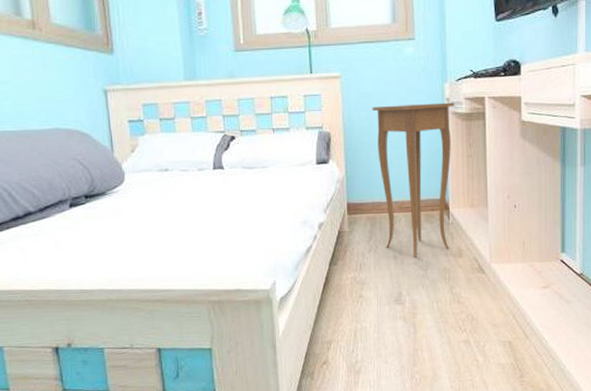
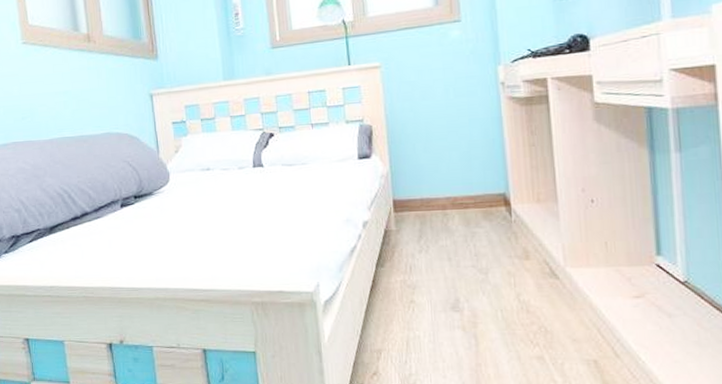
side table: present [372,102,455,259] -> none [416,86,513,261]

